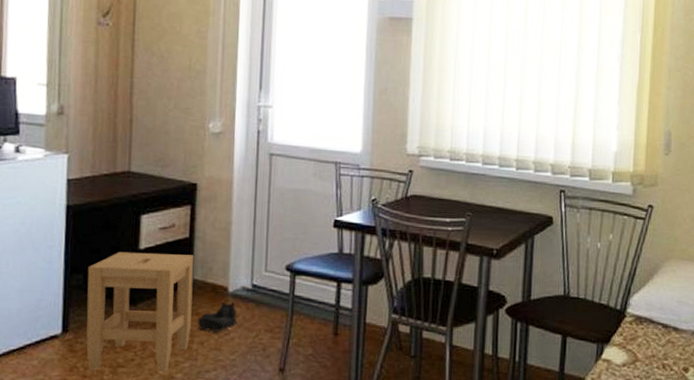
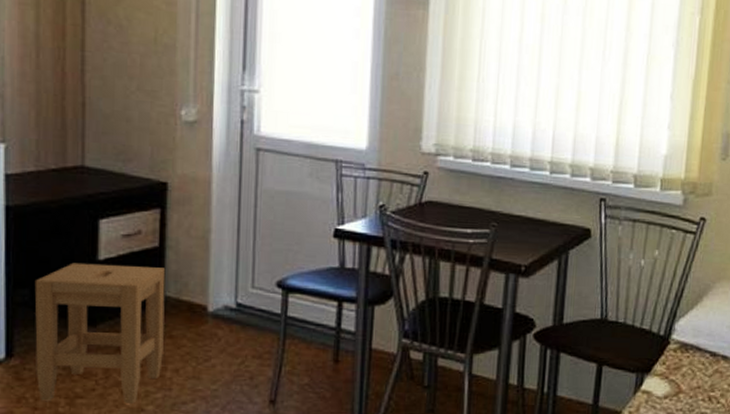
boots: present [197,300,237,332] -> none [171,321,219,358]

